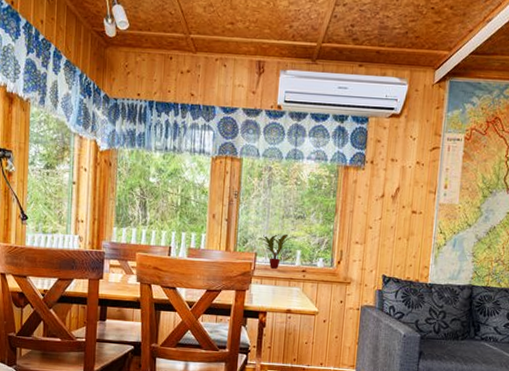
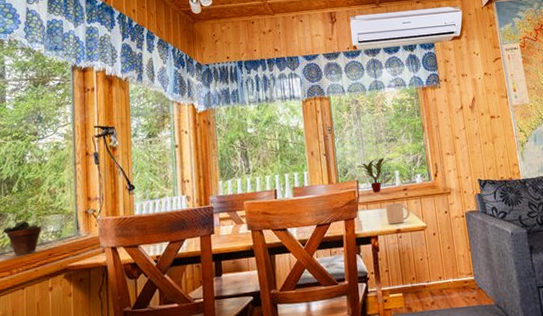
mug: none [279,282,304,305] -> present [385,202,410,225]

